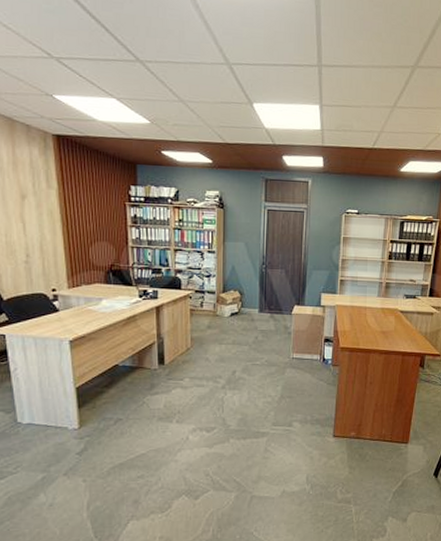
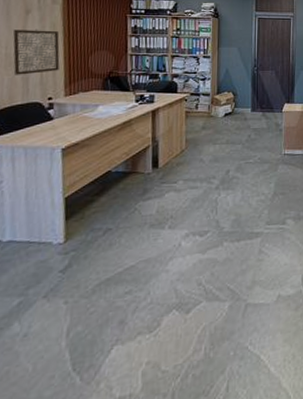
wall art: none [10,216,60,265] -> present [13,29,60,75]

